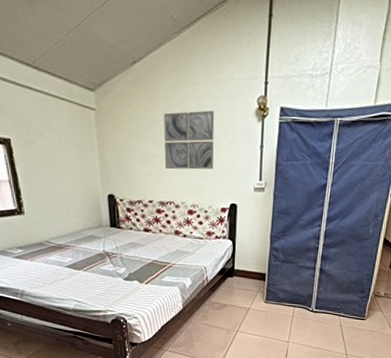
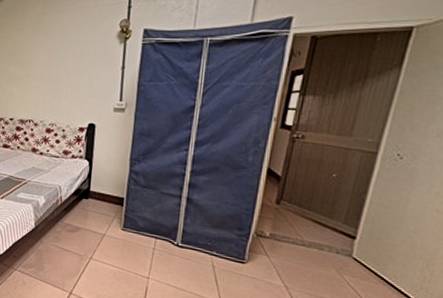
wall art: present [164,110,215,170] -> none [27,35,77,90]

